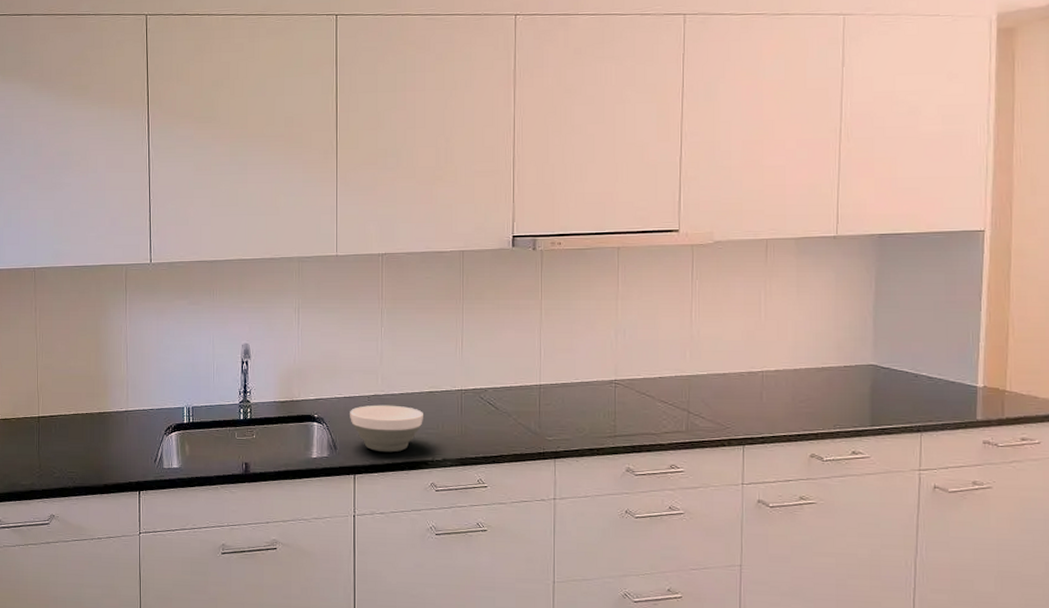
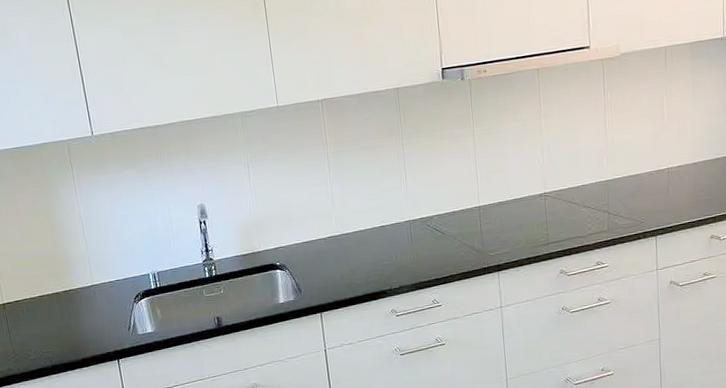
bowl: present [350,405,423,453] -> none [309,243,378,289]

